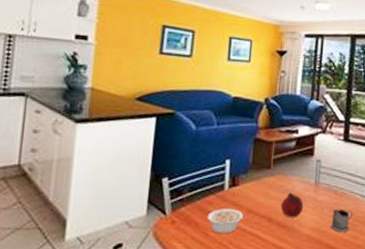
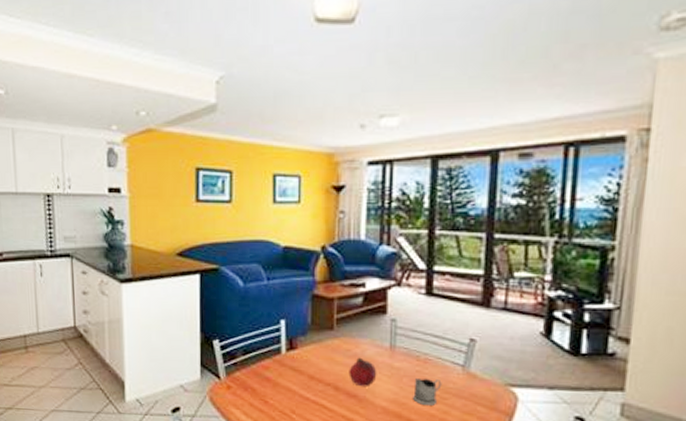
legume: present [207,209,248,234] -> none [264,374,310,402]

